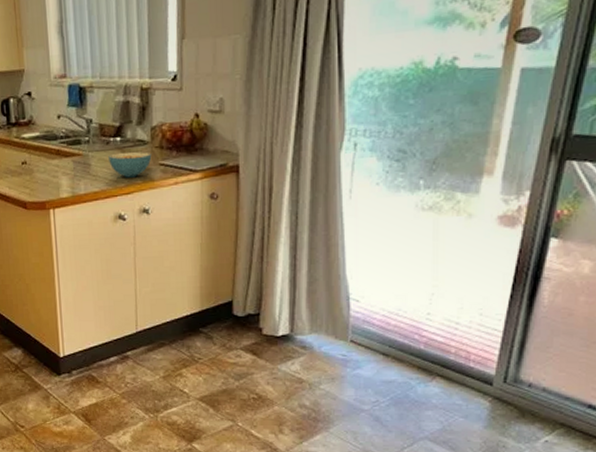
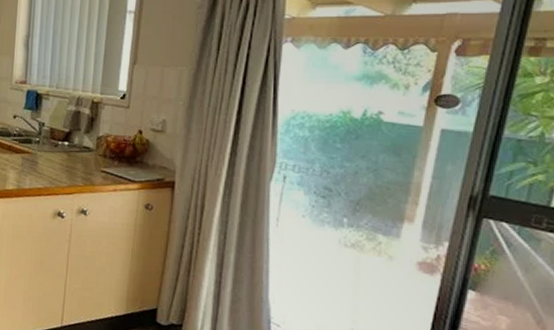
cereal bowl: present [108,151,152,178] -> none [55,155,95,180]

